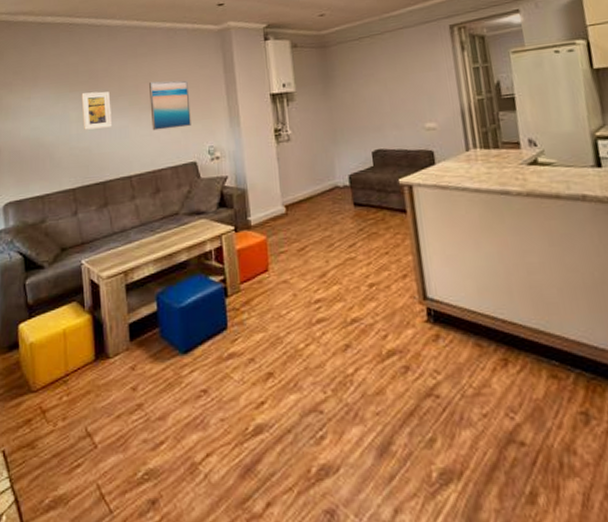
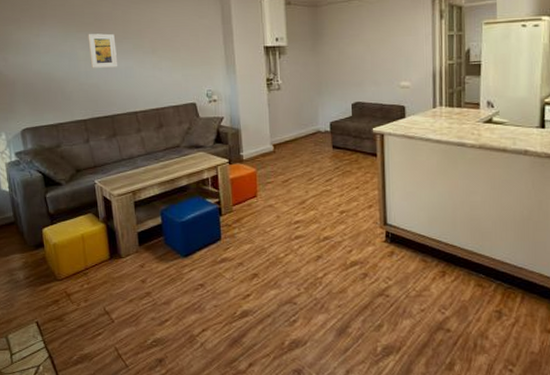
wall art: present [148,80,191,131] -> none [151,28,191,73]

